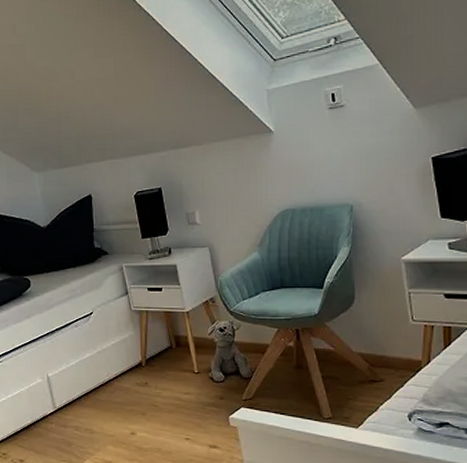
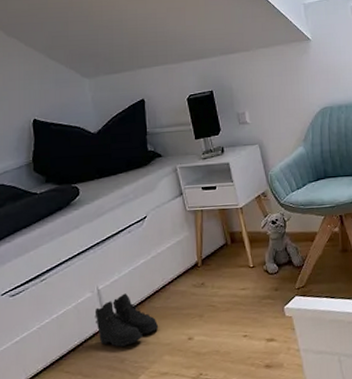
boots: none [45,383,103,431] -> present [94,293,159,347]

